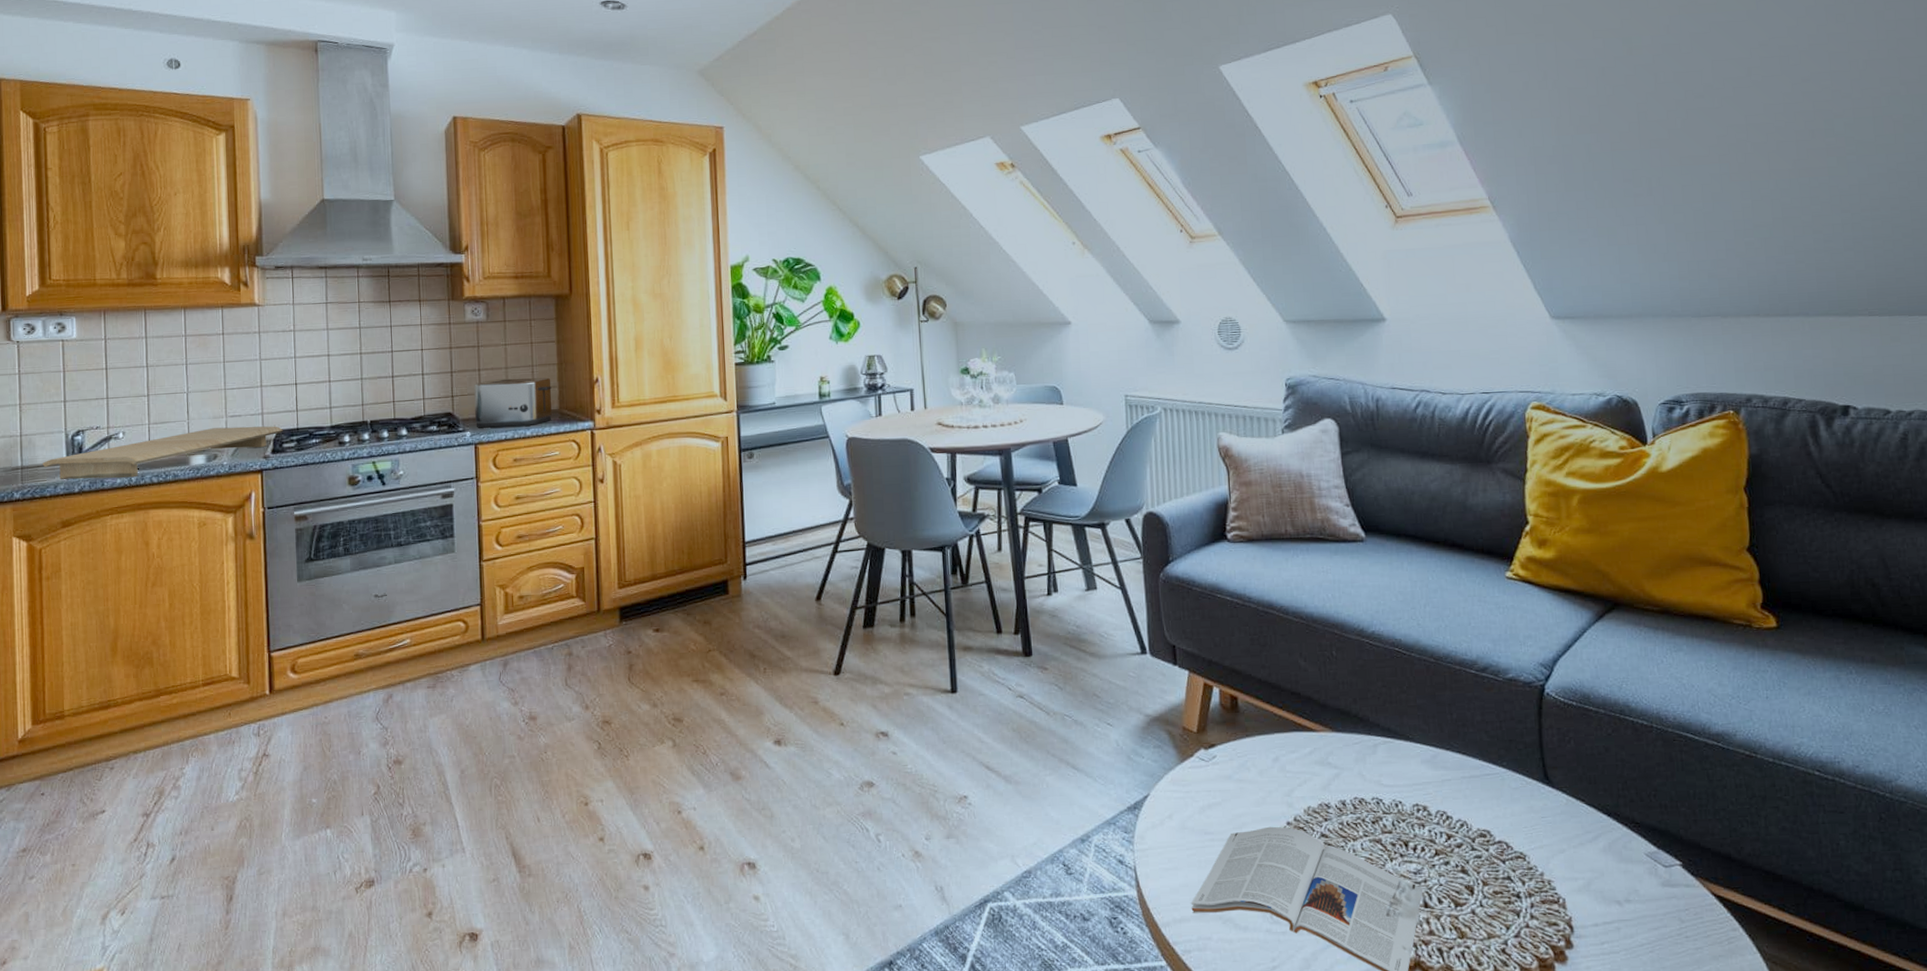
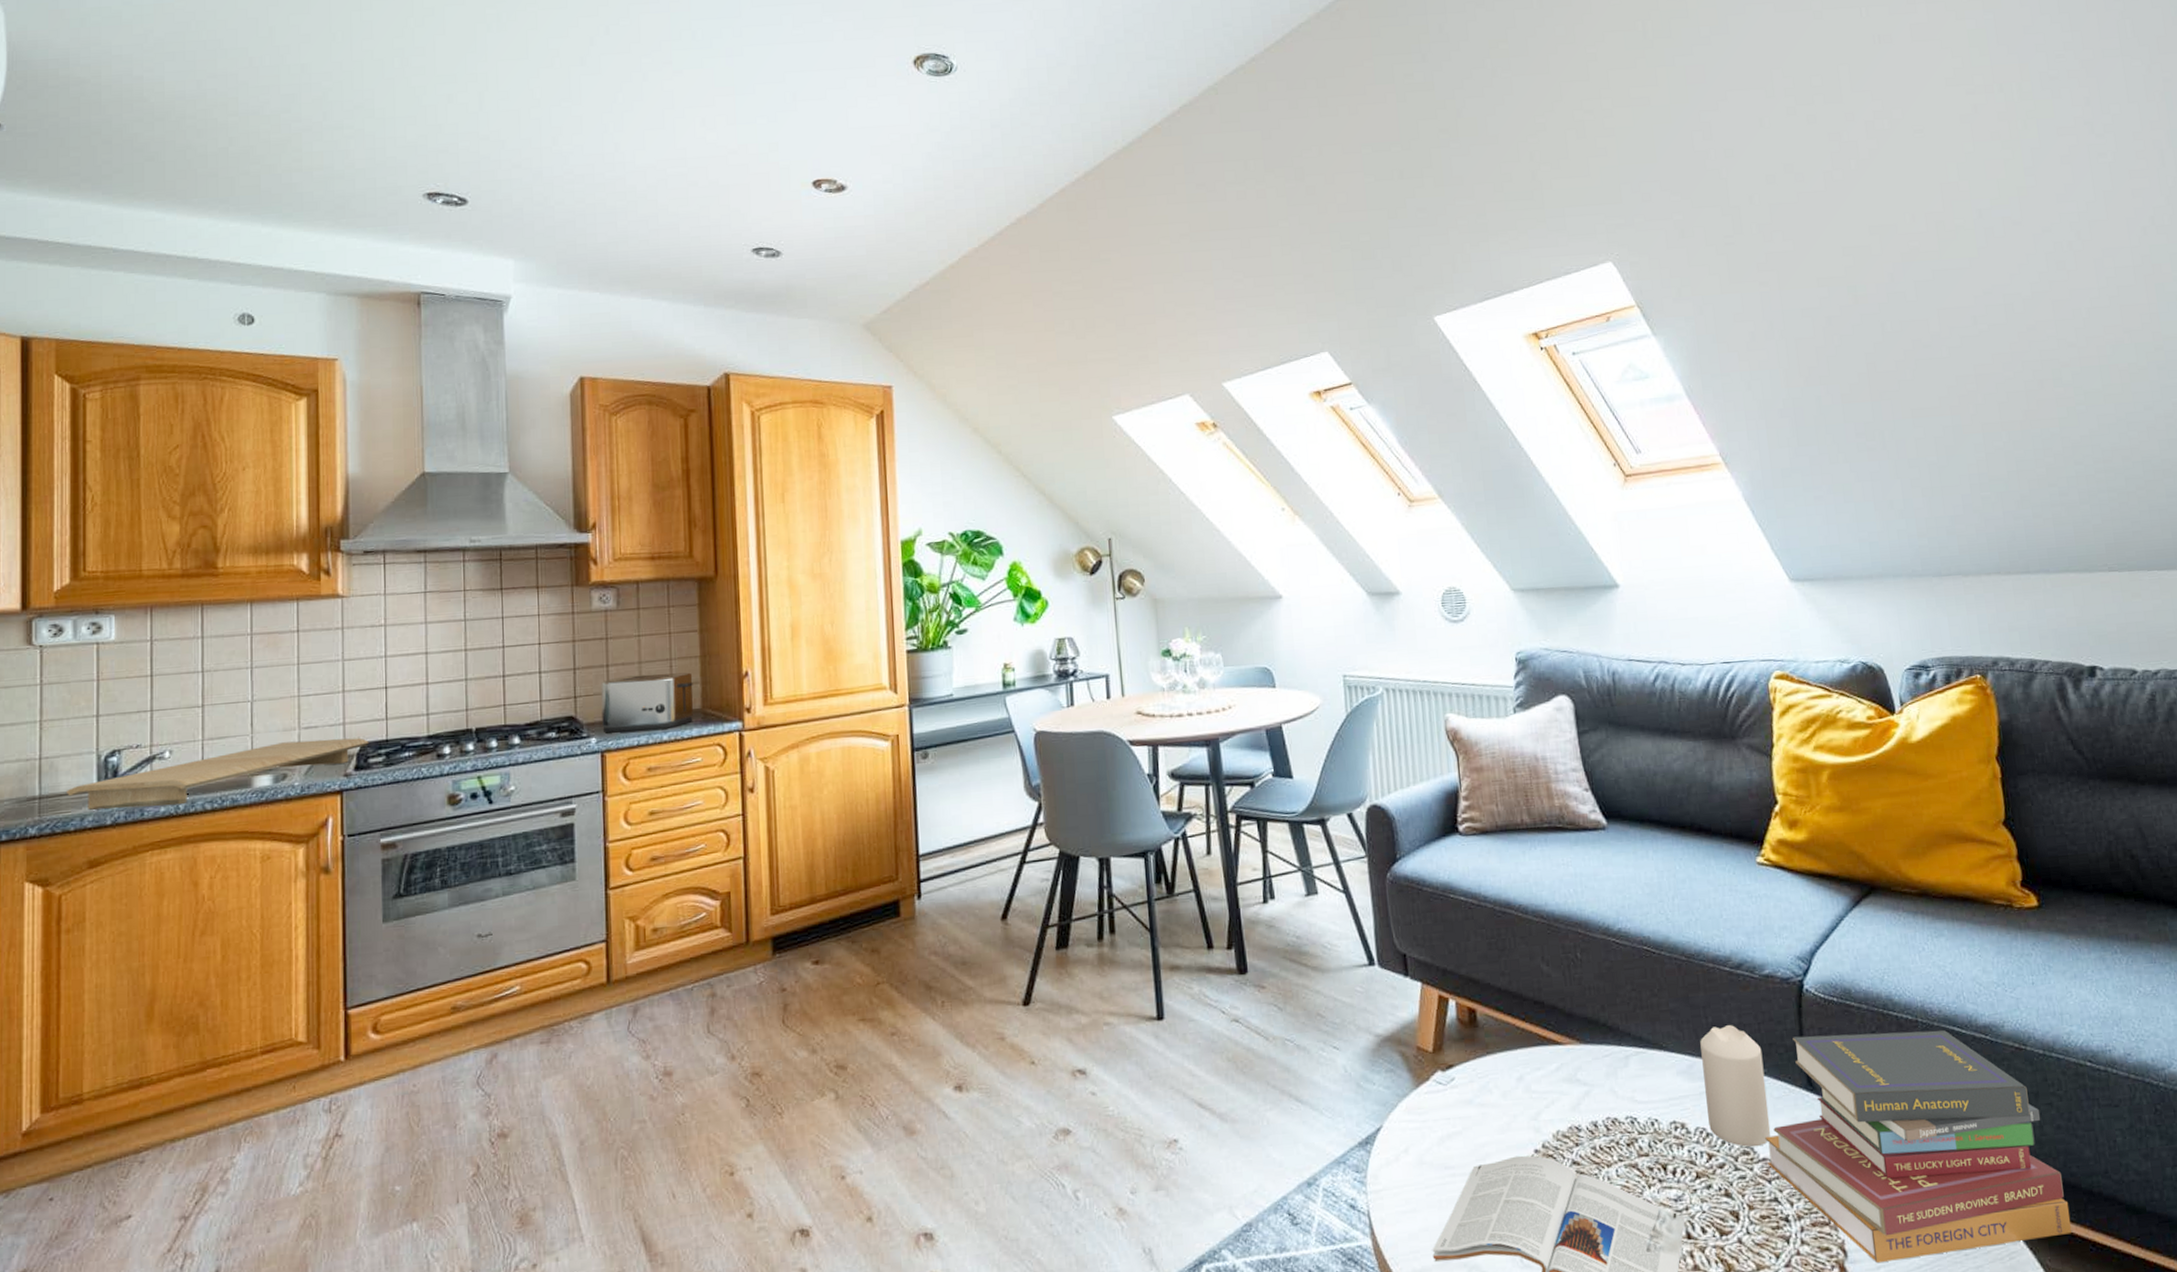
candle: none [1444,722,1507,831] -> present [1700,1025,1771,1147]
books: none [1501,734,1790,939] -> present [1765,1030,2071,1263]

